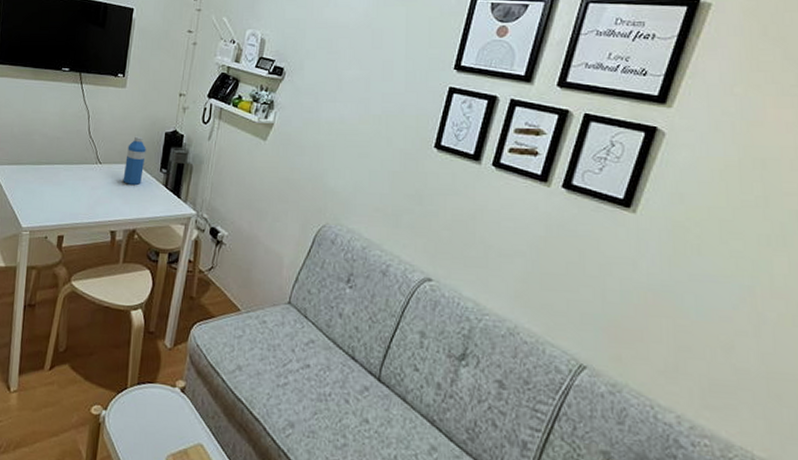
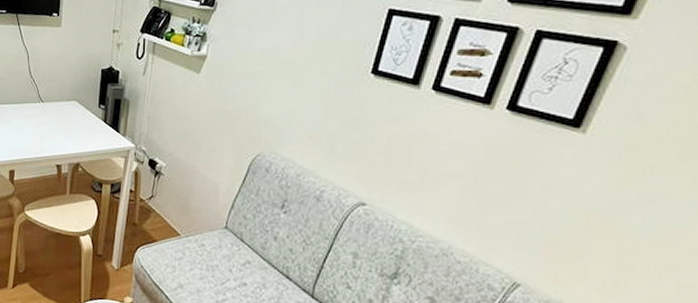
water bottle: present [123,136,146,185] -> none [64,74,84,121]

